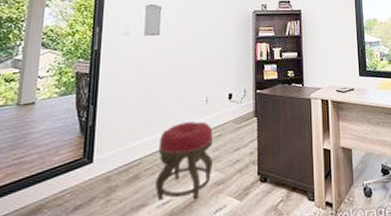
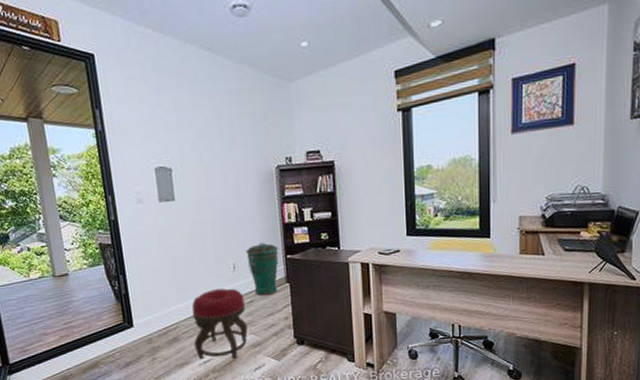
trash can: none [219,77,250,130] -> present [246,242,279,296]

